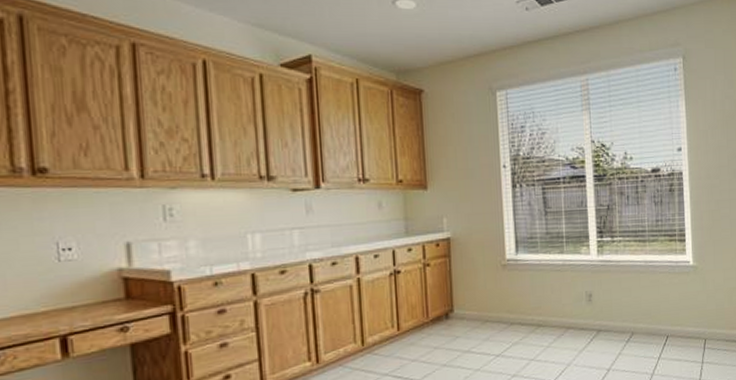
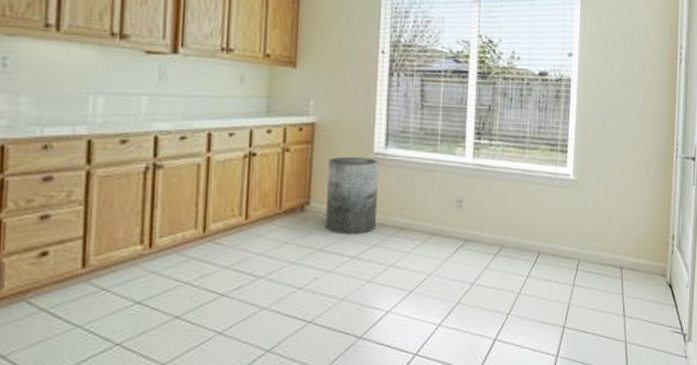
trash can: none [466,264,516,336] -> present [325,156,379,235]

